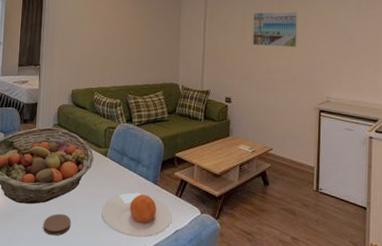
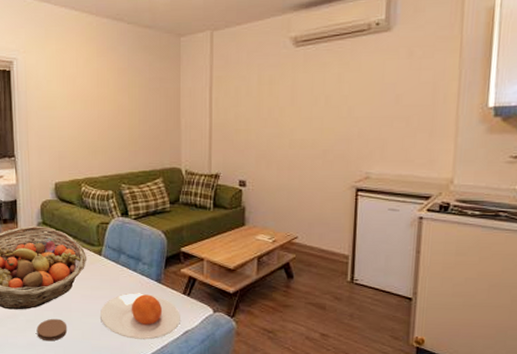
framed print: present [252,11,298,47] -> none [272,69,330,115]

